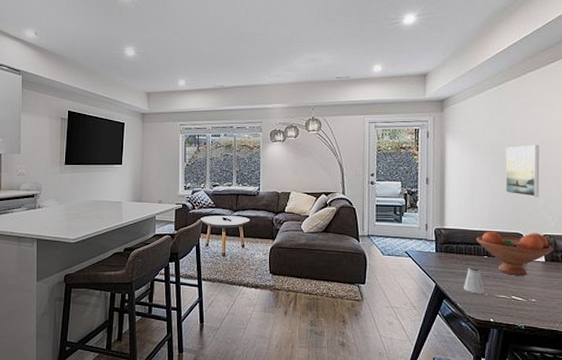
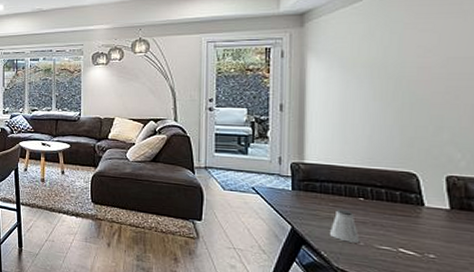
fruit bowl: present [475,231,554,276] -> none [347,168,464,225]
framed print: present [505,145,540,197] -> none [390,64,443,129]

